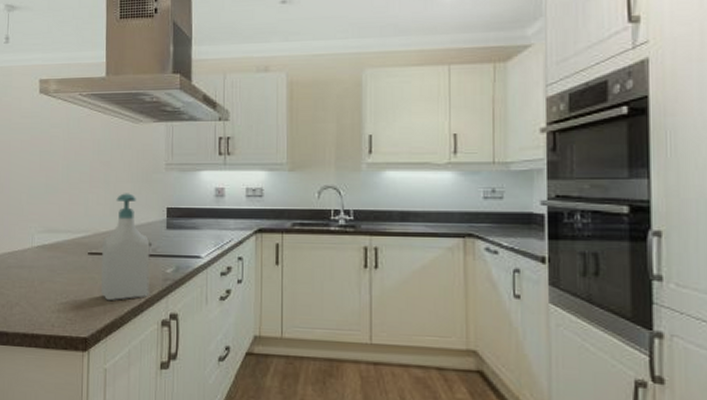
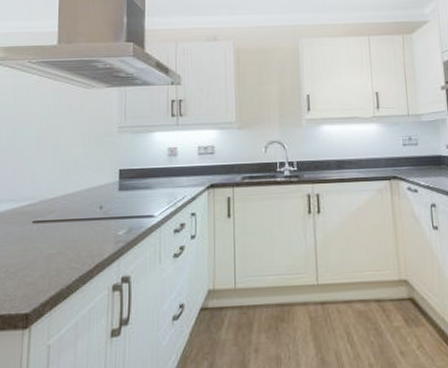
soap bottle: present [101,193,150,300] -> none [47,157,101,270]

